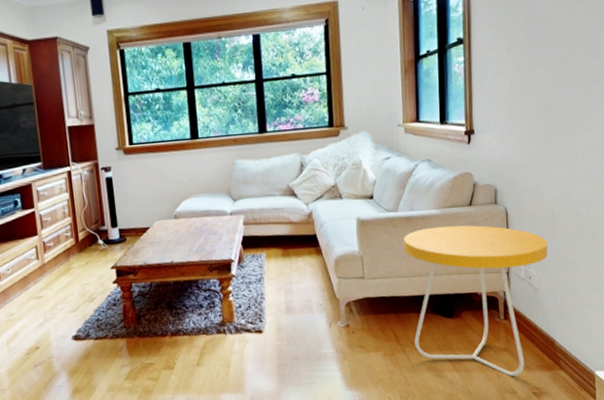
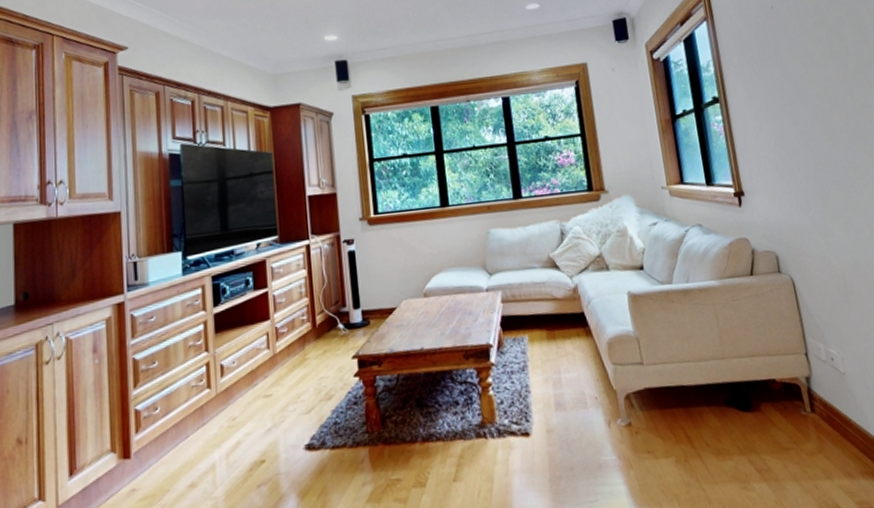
side table: present [403,225,548,376] -> none [682,298,848,487]

